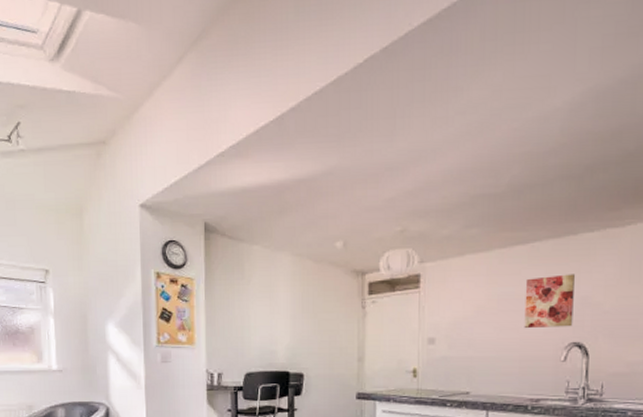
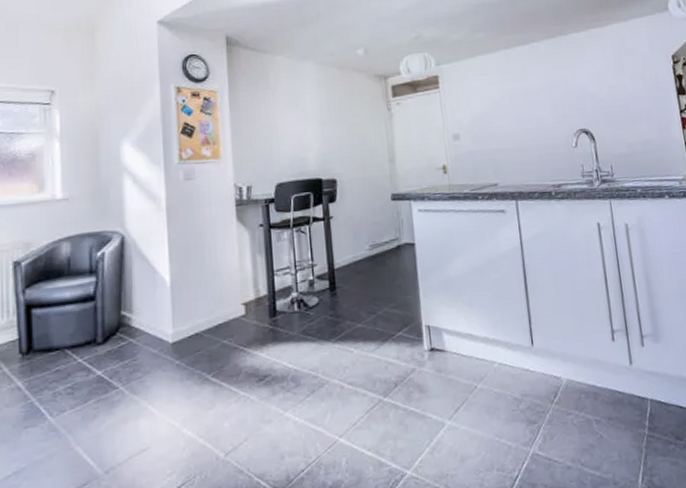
wall art: present [524,274,575,329] -> none [531,69,577,120]

